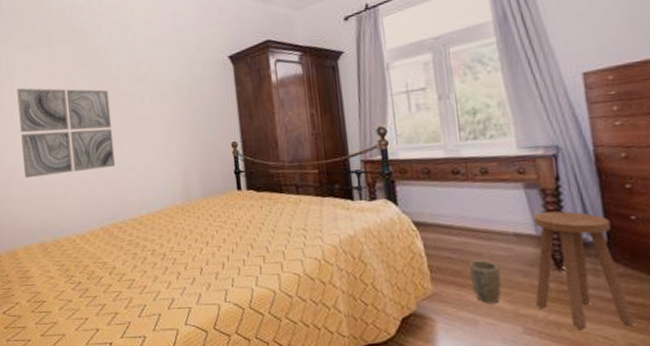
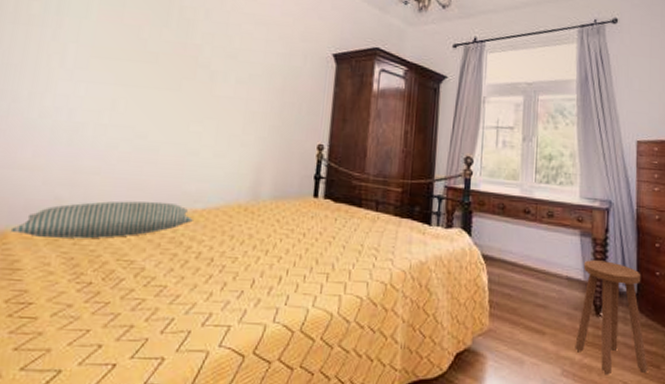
wall art: present [17,87,116,179] -> none [45,30,187,148]
pillow: none [18,212,143,252] -> present [10,201,193,239]
plant pot: present [470,260,502,303] -> none [524,299,551,344]

